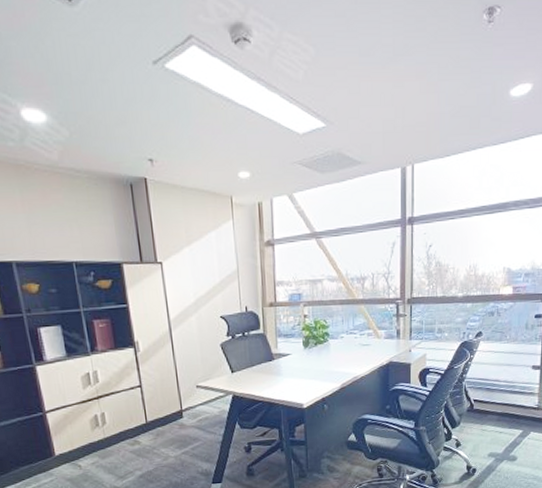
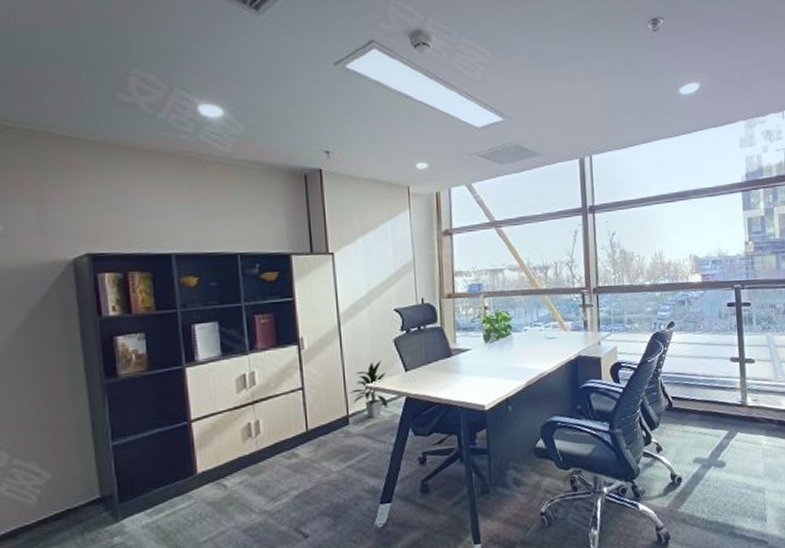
indoor plant: none [182,362,217,413] -> present [349,360,388,419]

